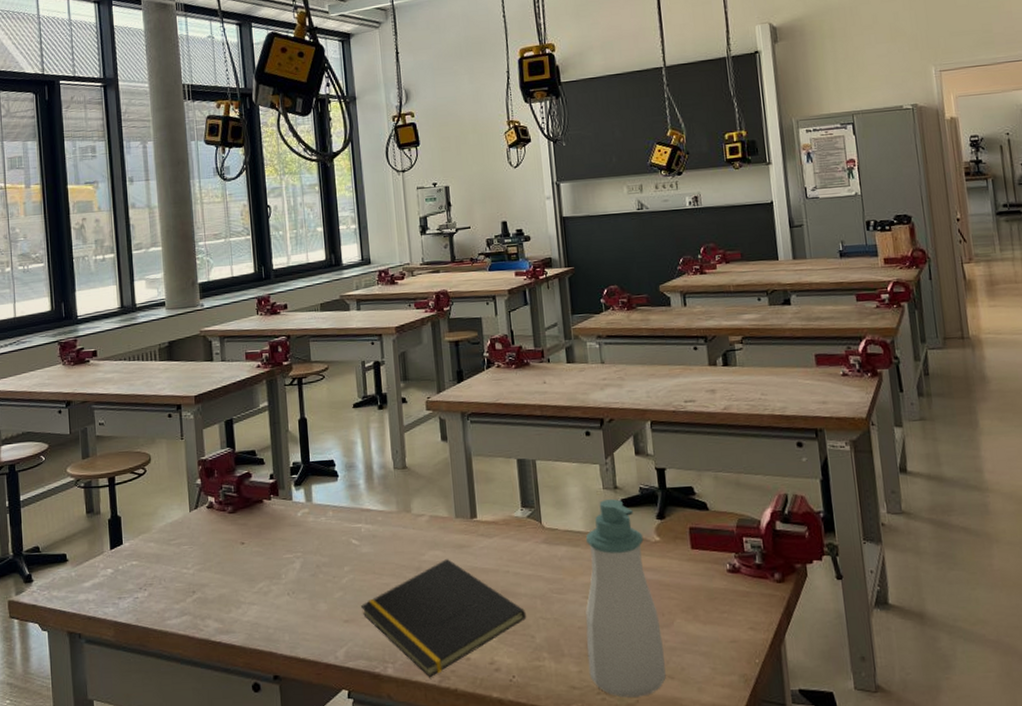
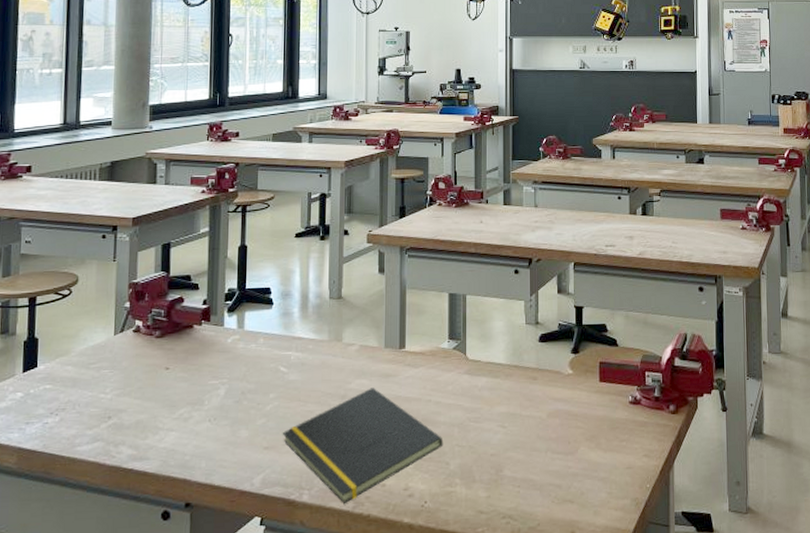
soap bottle: present [585,499,666,698] -> none [497,334,566,521]

